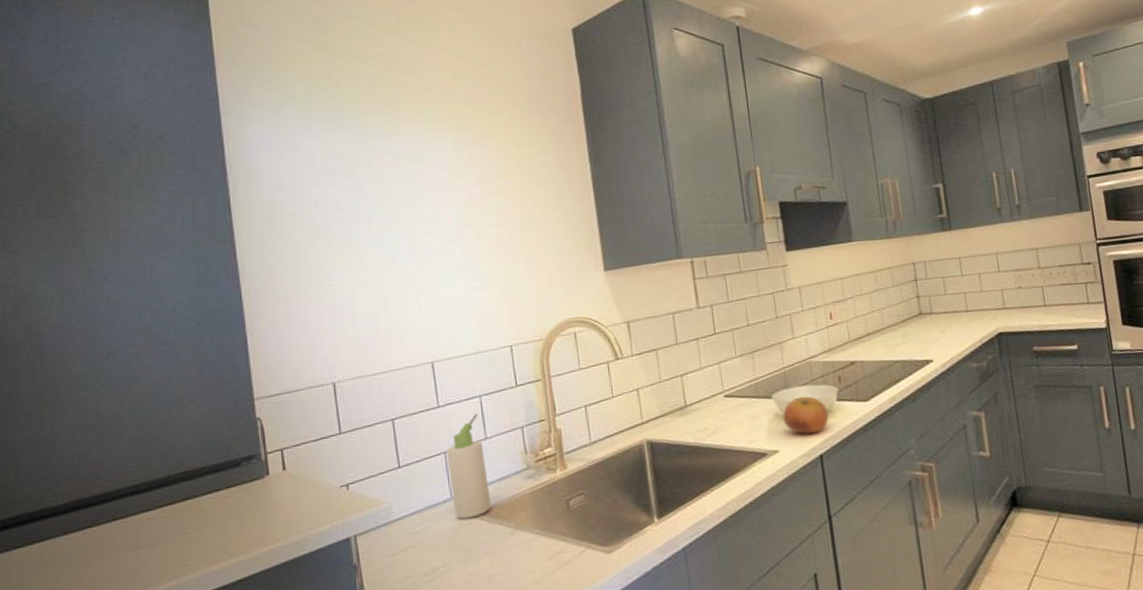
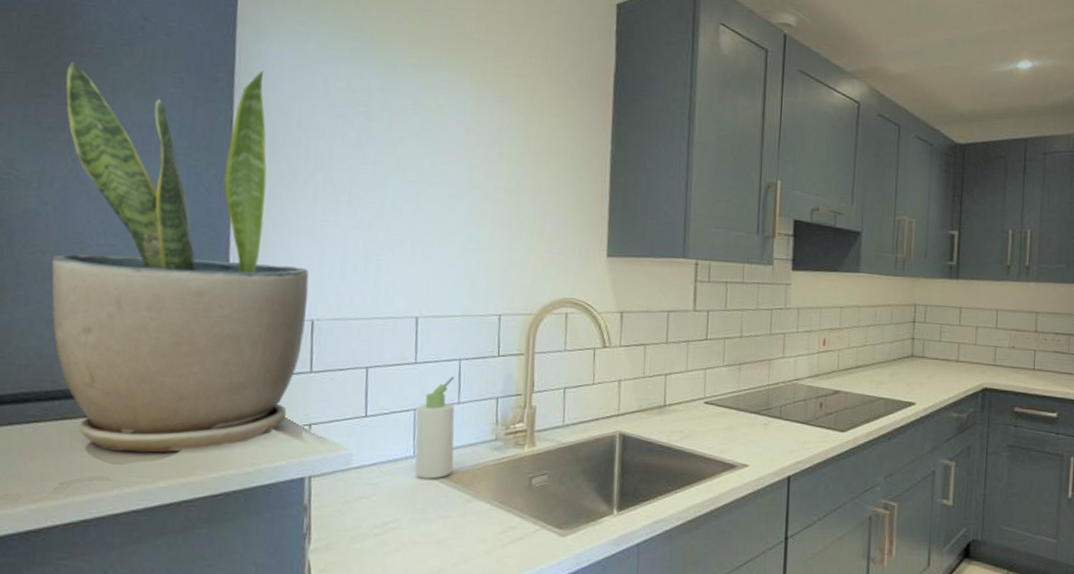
potted plant: none [72,155,328,543] -> present [51,62,309,453]
bowl: present [771,384,839,414] -> none [751,405,818,434]
fruit: present [782,396,829,434] -> none [758,416,804,455]

